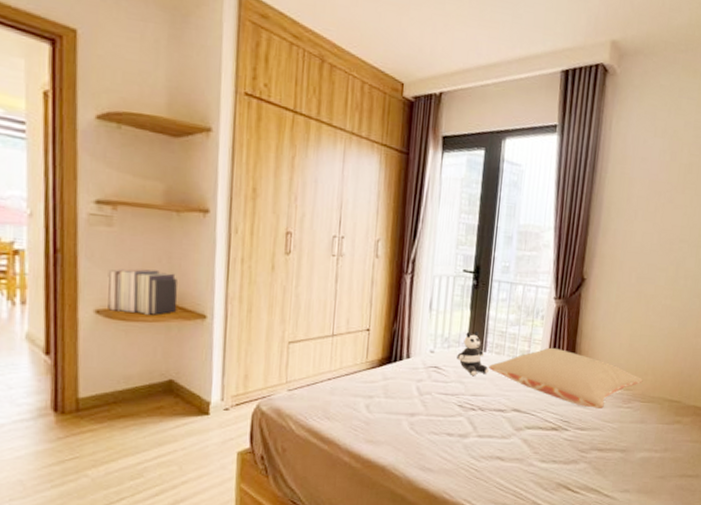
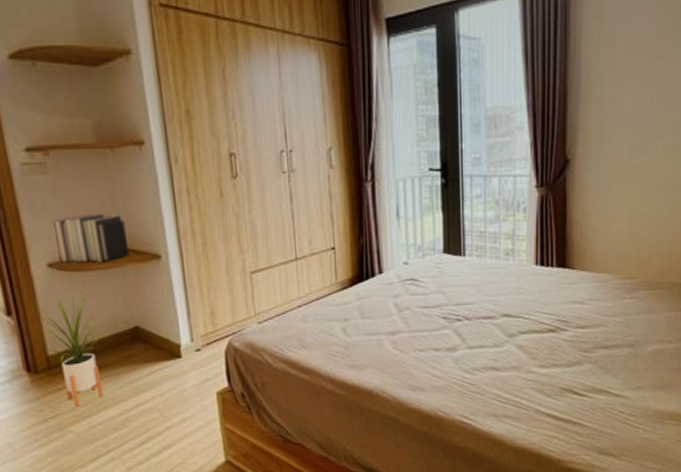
house plant: none [69,341,142,451] -> present [35,295,108,407]
stuffed animal: present [457,330,489,377] -> none [434,234,471,285]
pillow: present [489,347,643,409] -> none [471,242,648,303]

